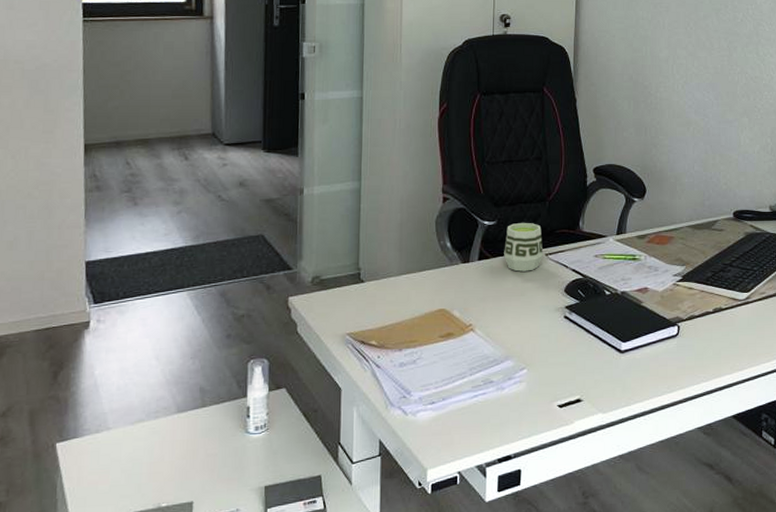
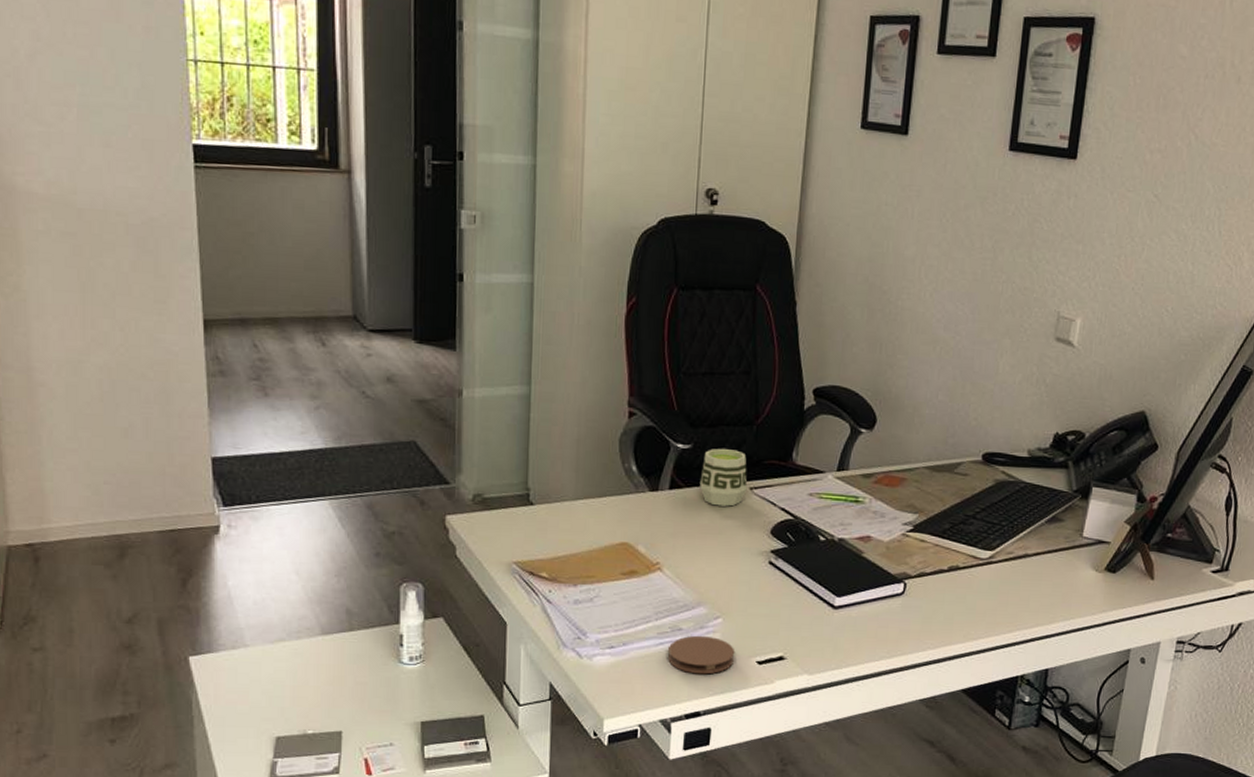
coaster: none [481,385,539,421] -> present [667,635,735,675]

